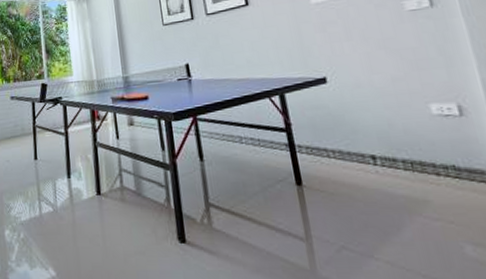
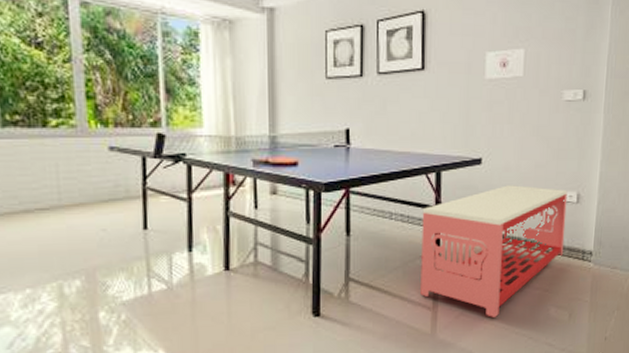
storage bench: none [272,101,462,254] -> present [420,185,568,317]

